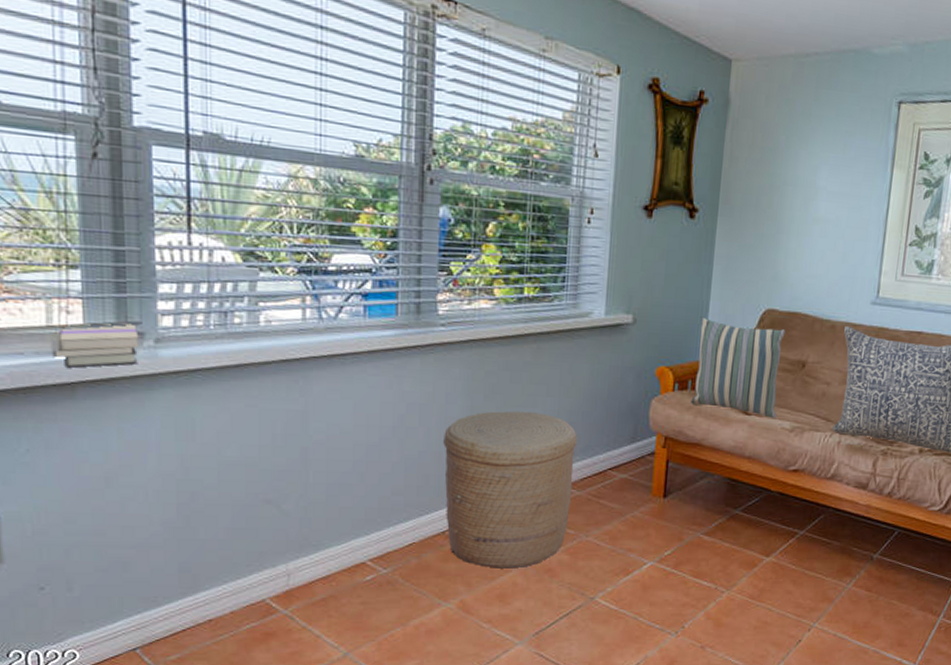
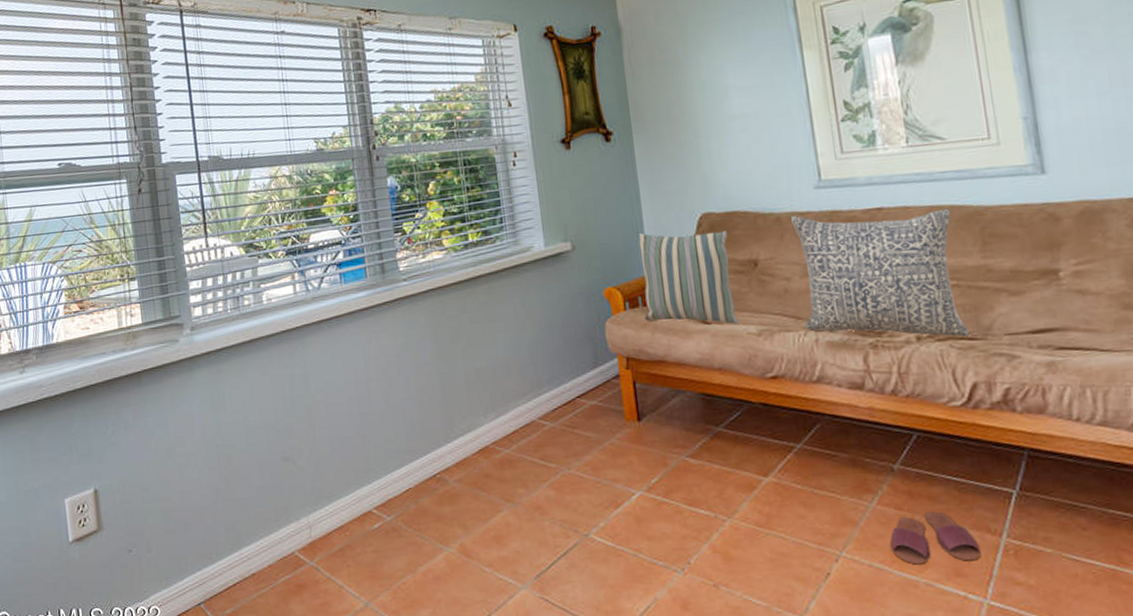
books: present [48,323,140,368] -> none [120,317,181,360]
woven basket: present [443,410,577,569] -> none [420,348,548,509]
slippers: none [854,594,922,636] -> present [890,511,982,565]

